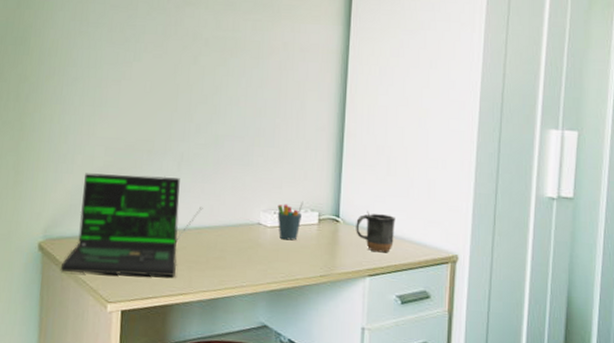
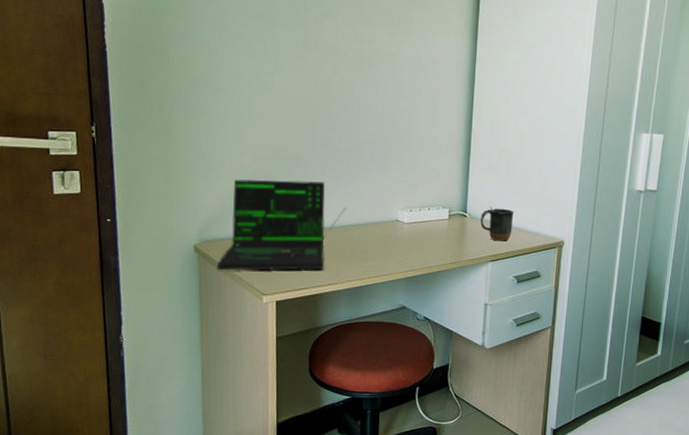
pen holder: present [277,201,303,241] -> none [413,199,436,234]

